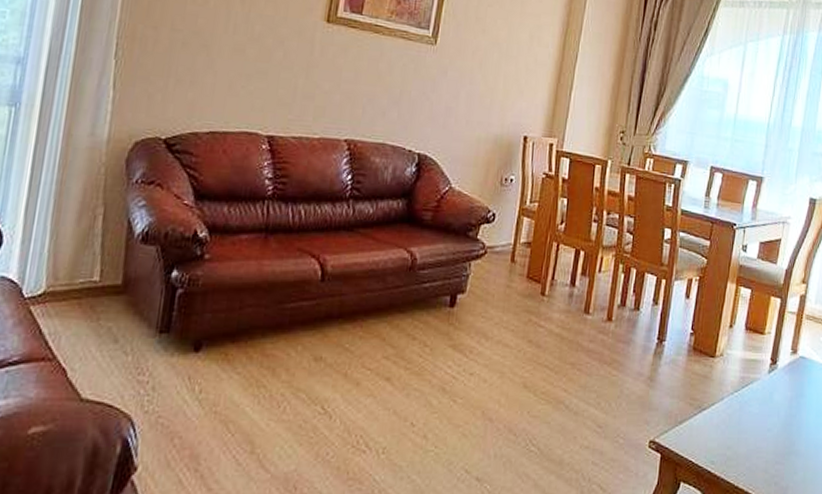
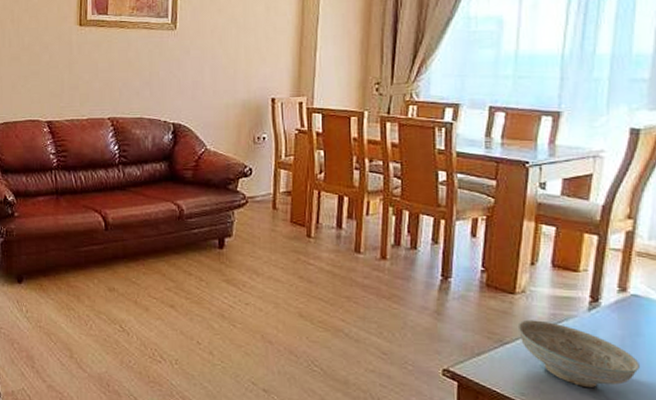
decorative bowl: none [714,384,801,451] -> present [517,319,640,387]

